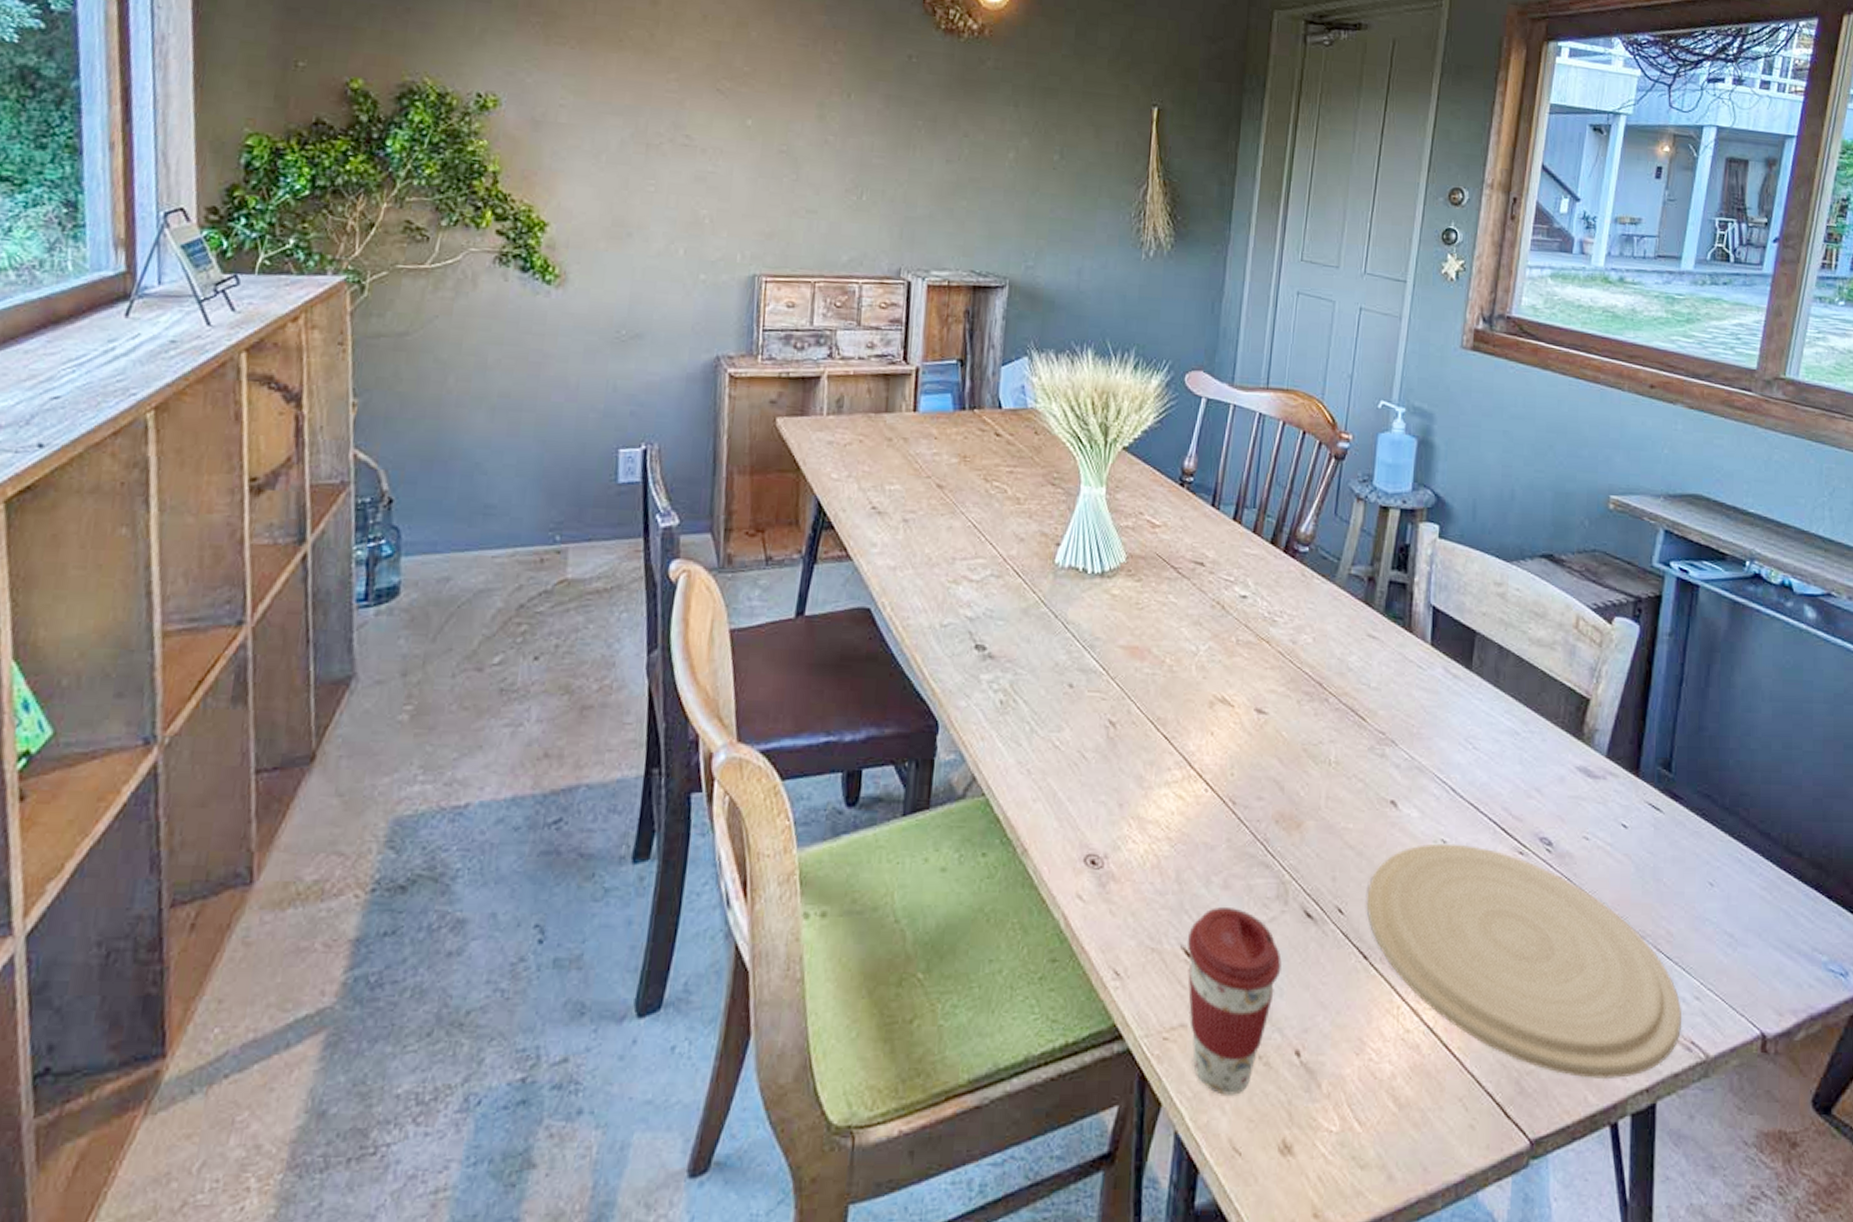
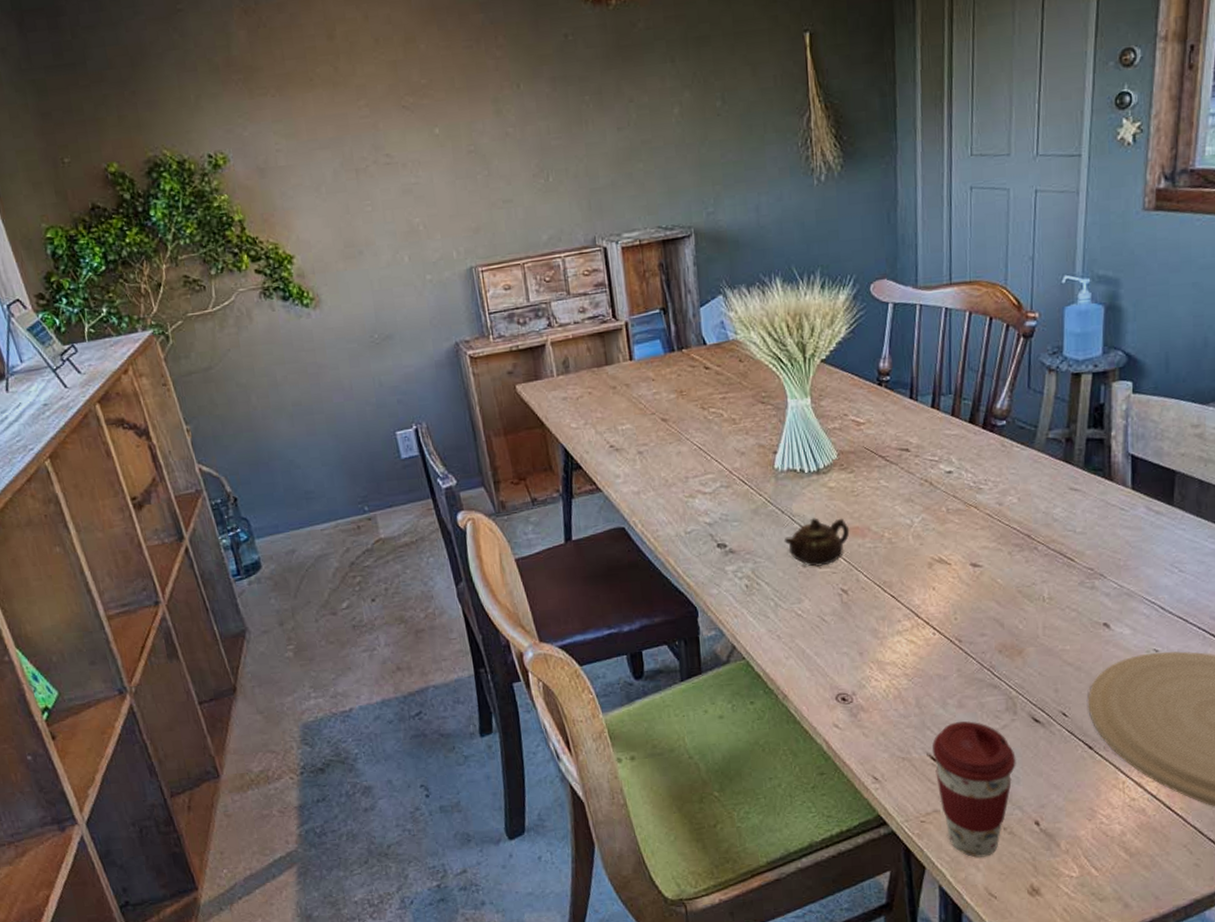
teapot: none [1052,628,1128,689] -> present [784,517,850,567]

